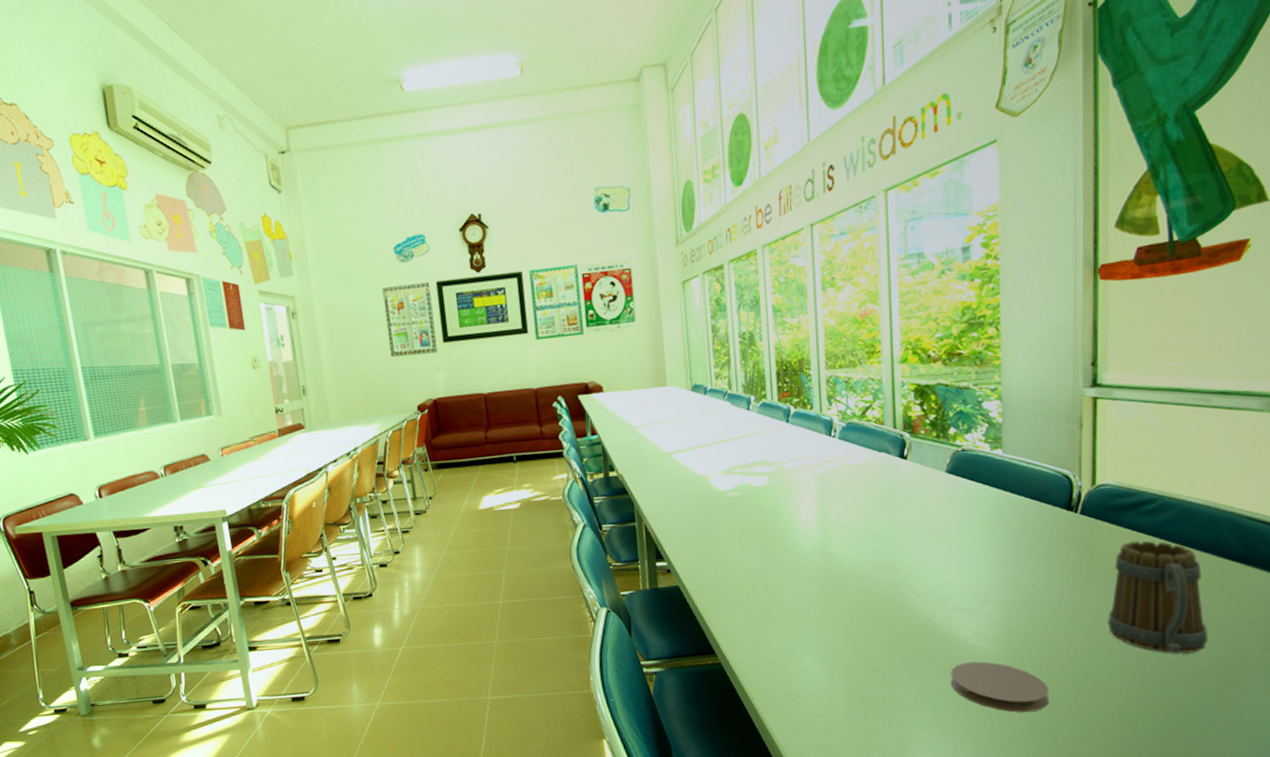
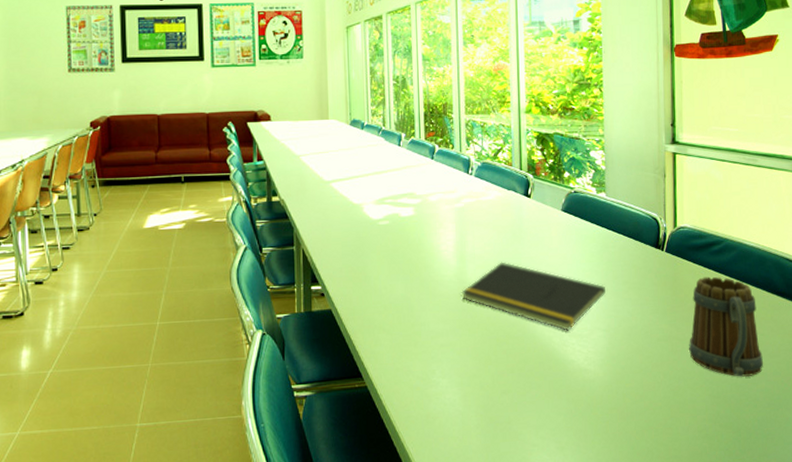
notepad: none [824,531,1001,605] -> present [461,262,605,331]
coaster: present [951,661,1050,713] -> none [566,384,646,432]

